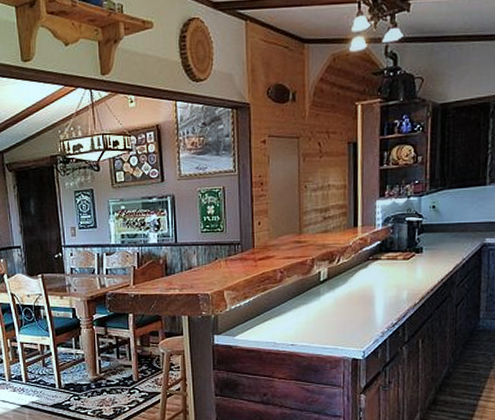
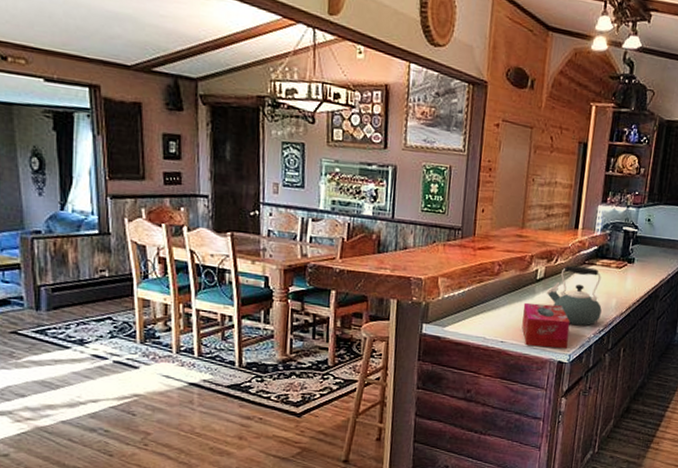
tissue box: none [310,304,361,347] -> present [521,302,571,349]
kettle: none [331,262,393,322] -> present [546,265,602,326]

